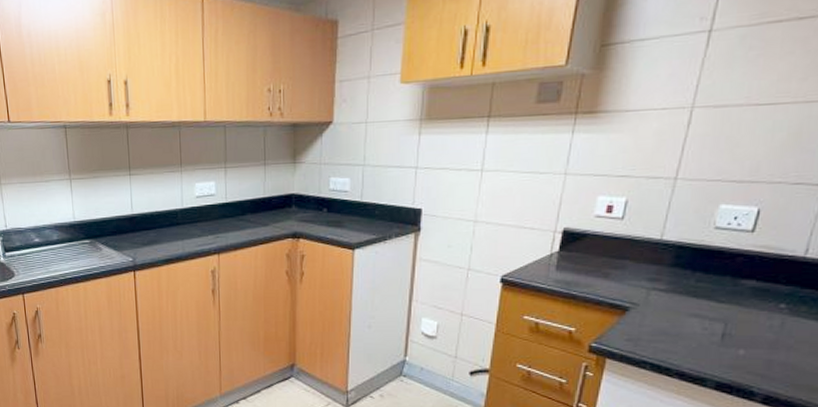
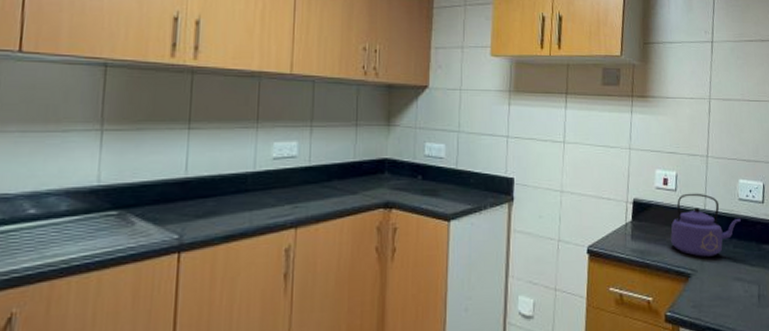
kettle: none [608,221,713,290] -> present [671,193,741,257]

